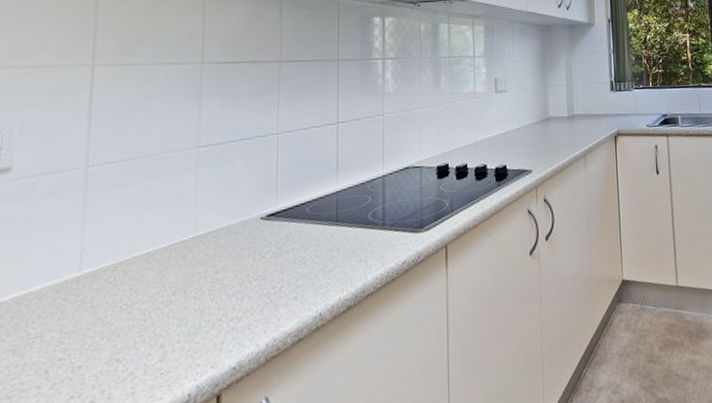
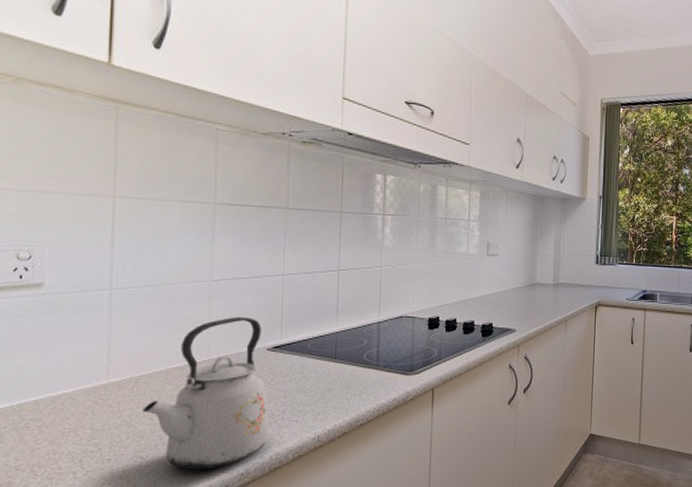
kettle: none [120,184,264,370] -> present [143,316,269,471]

